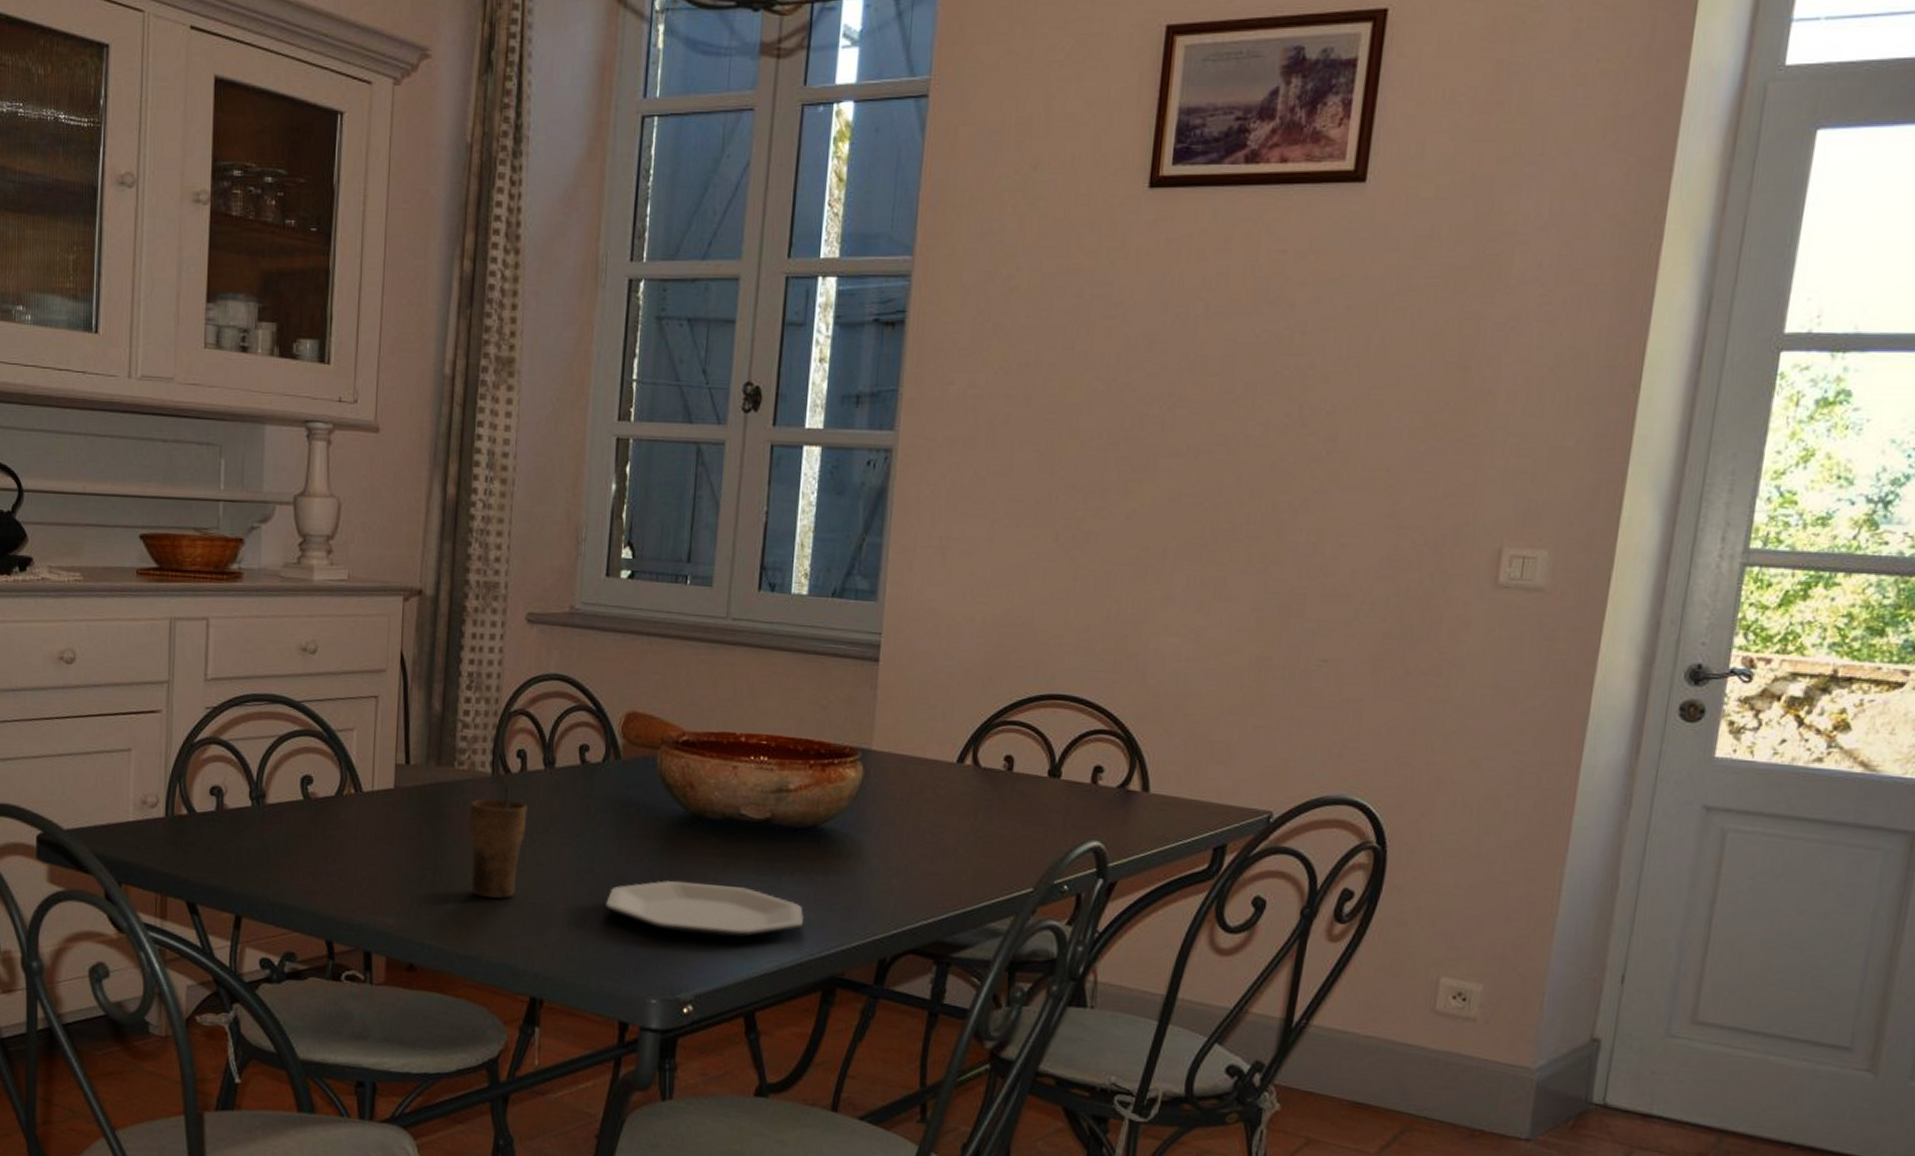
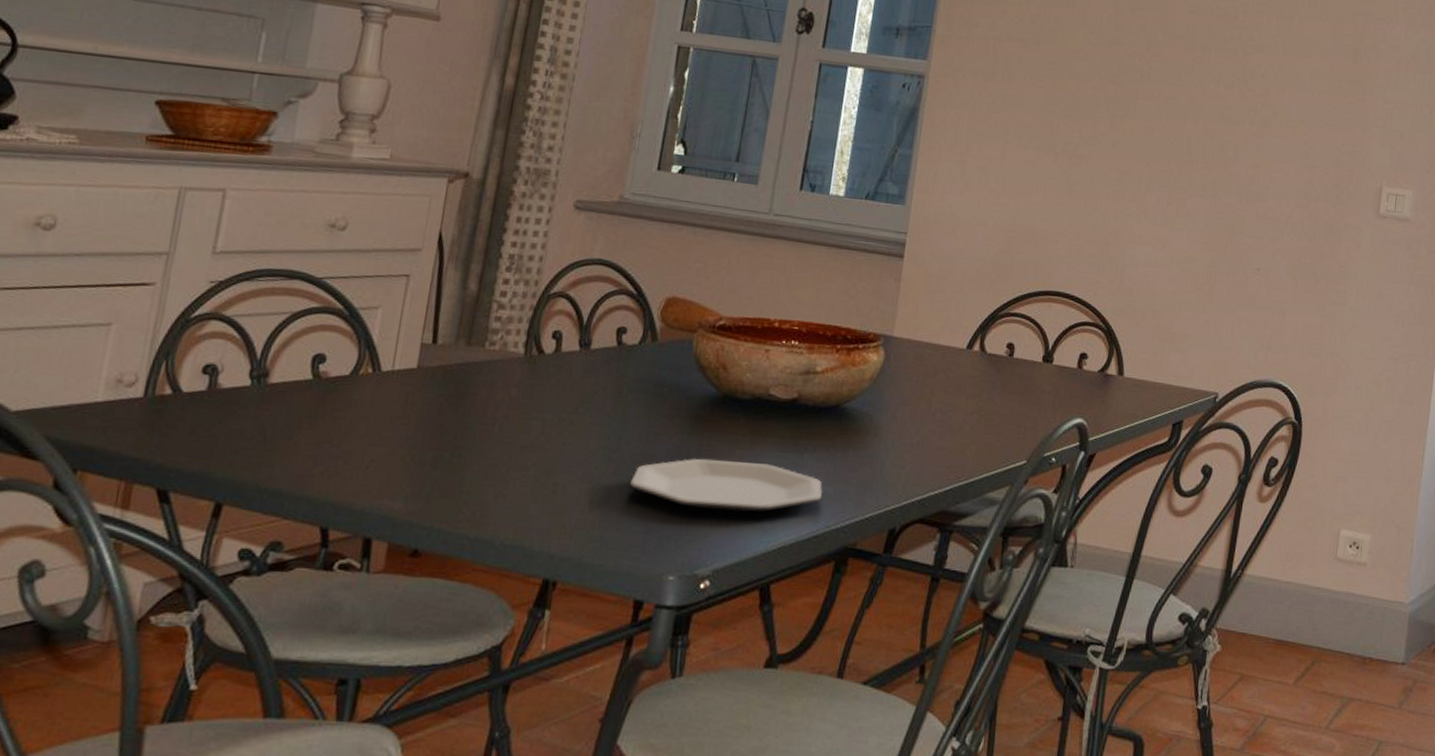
cup: present [469,786,528,898] -> none [490,366,559,479]

